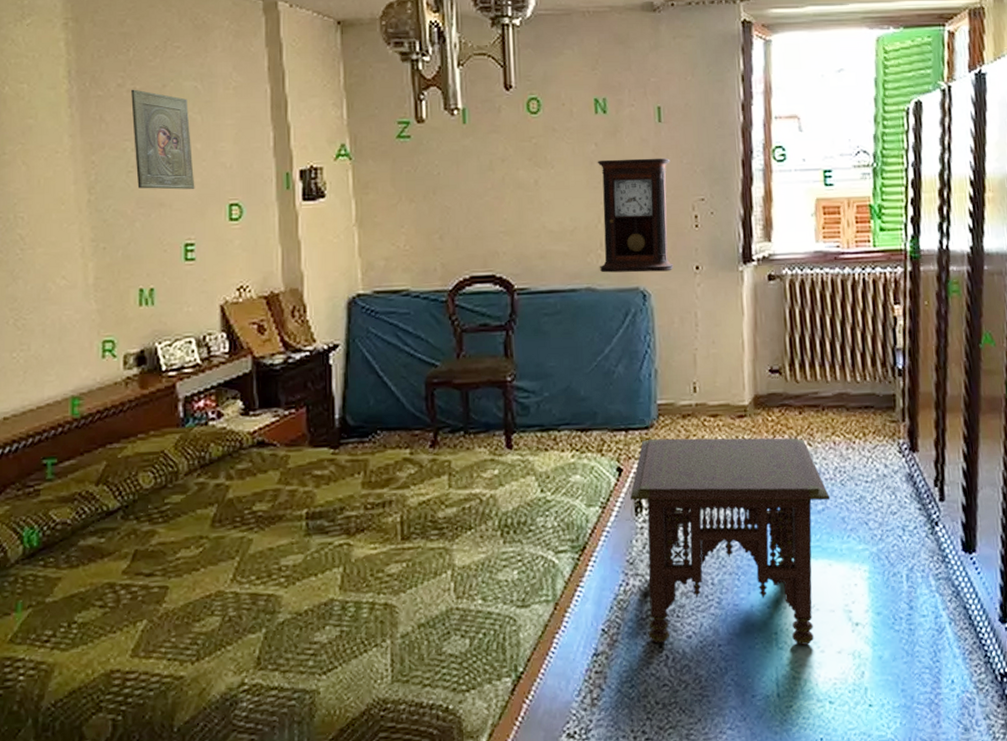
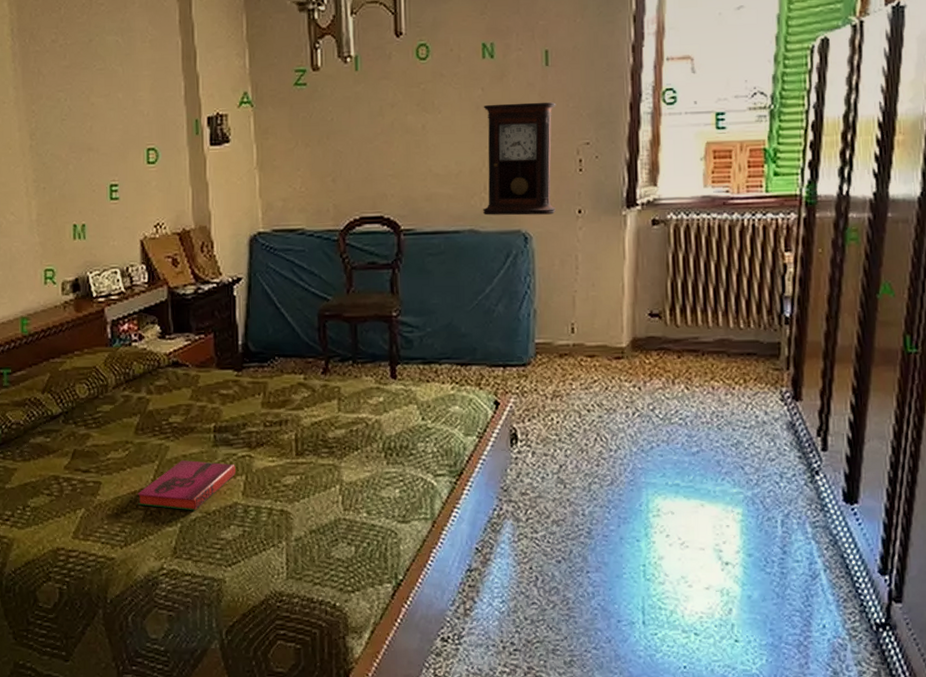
religious icon: present [131,89,195,190] -> none [63,44,118,136]
hardback book: none [213,553,333,613] -> present [137,460,236,511]
side table: present [629,438,831,645] -> none [505,375,706,579]

